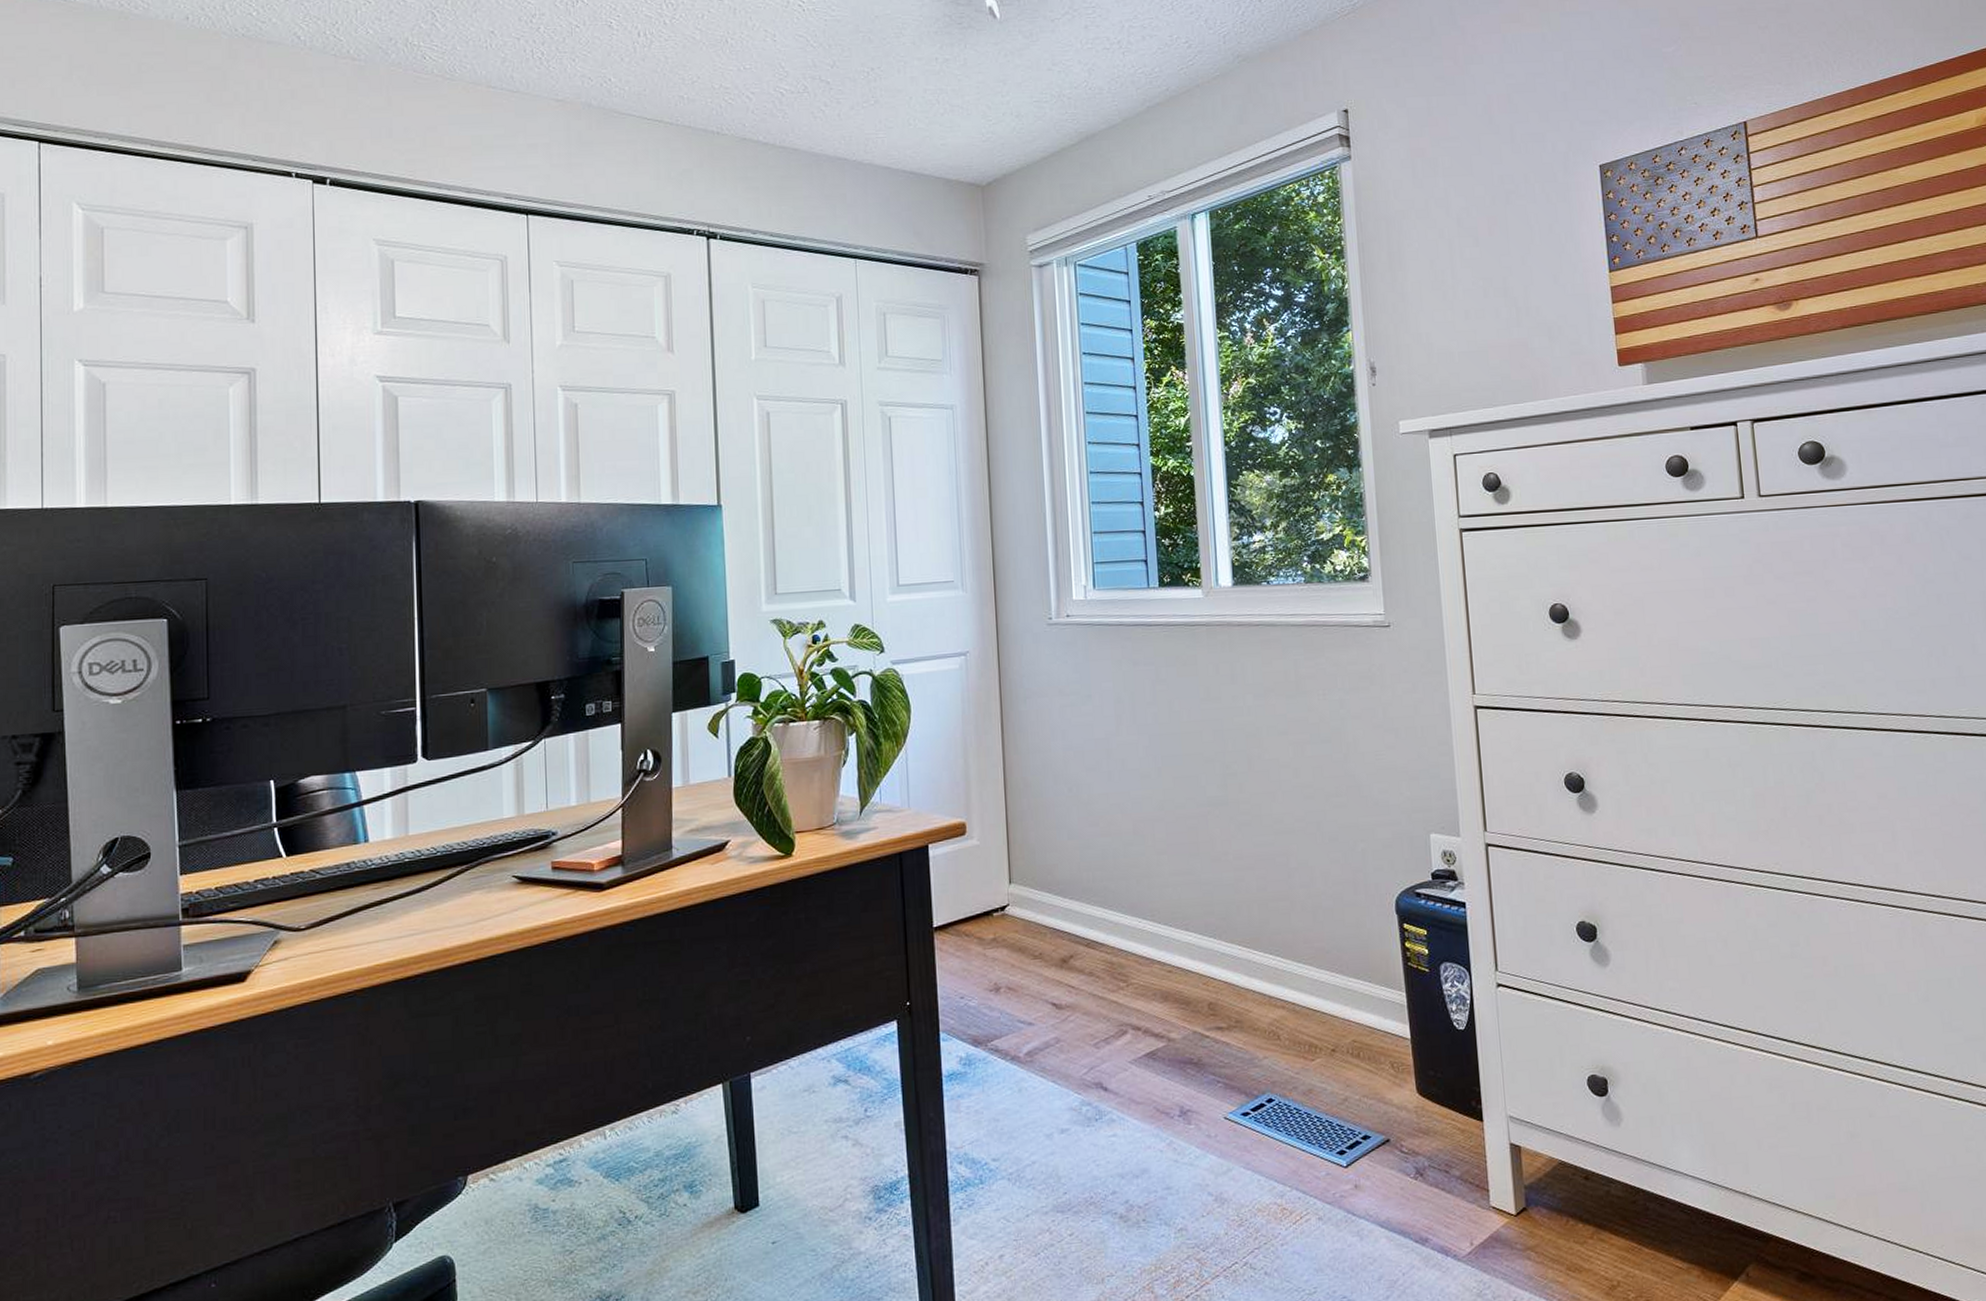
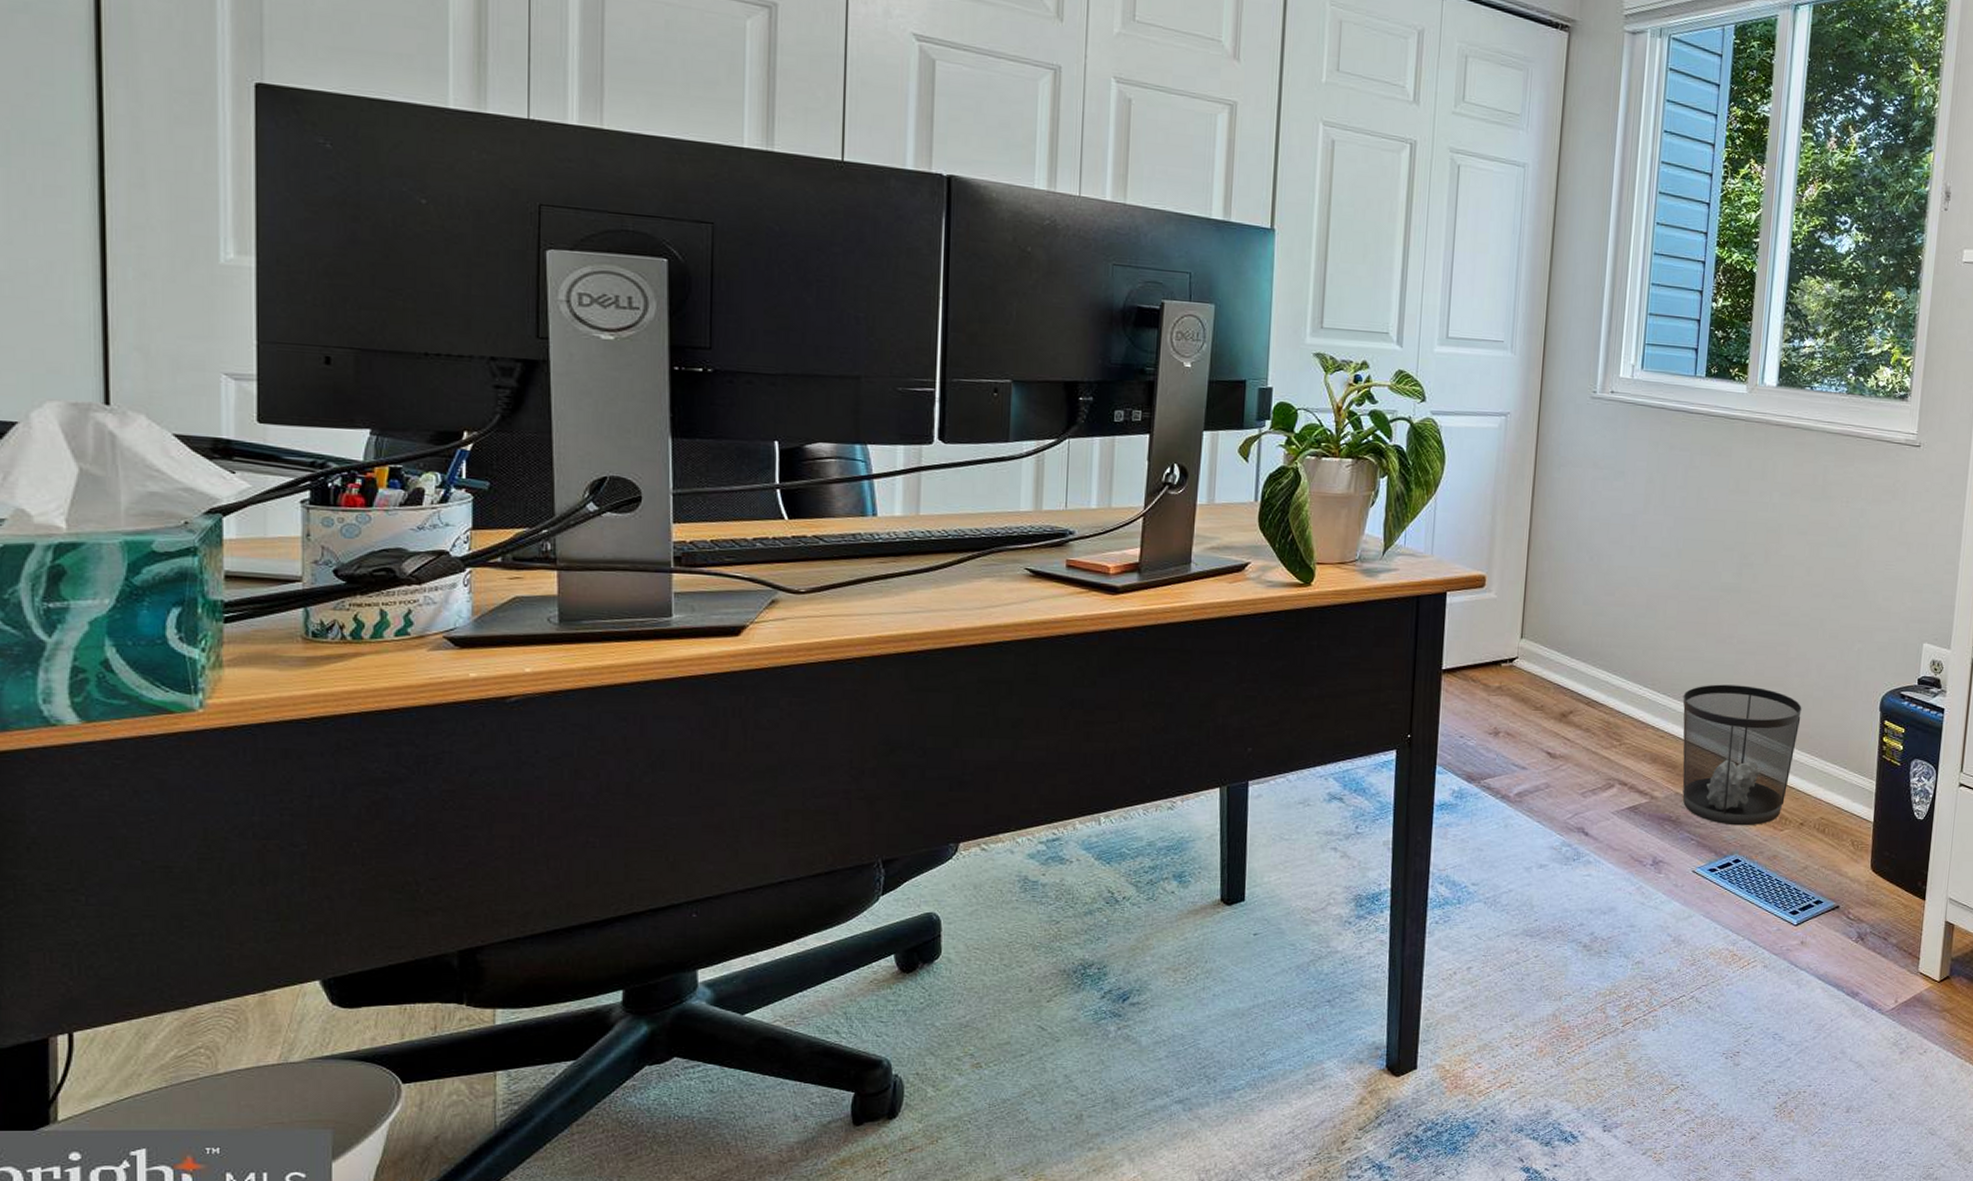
waste bin: none [1185,904,1314,1061] -> present [1682,684,1802,826]

